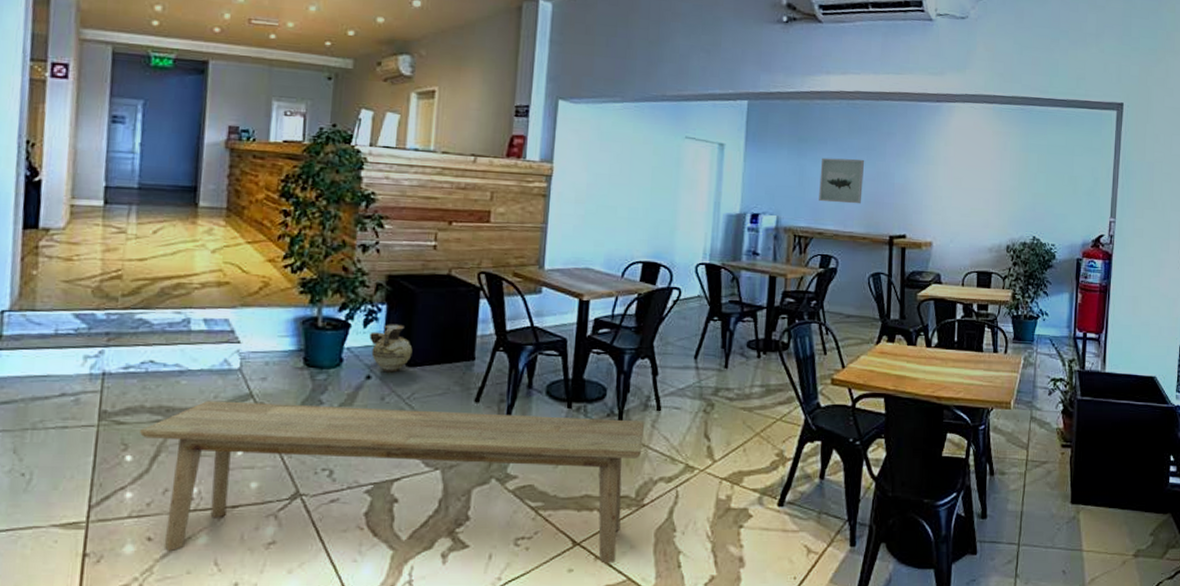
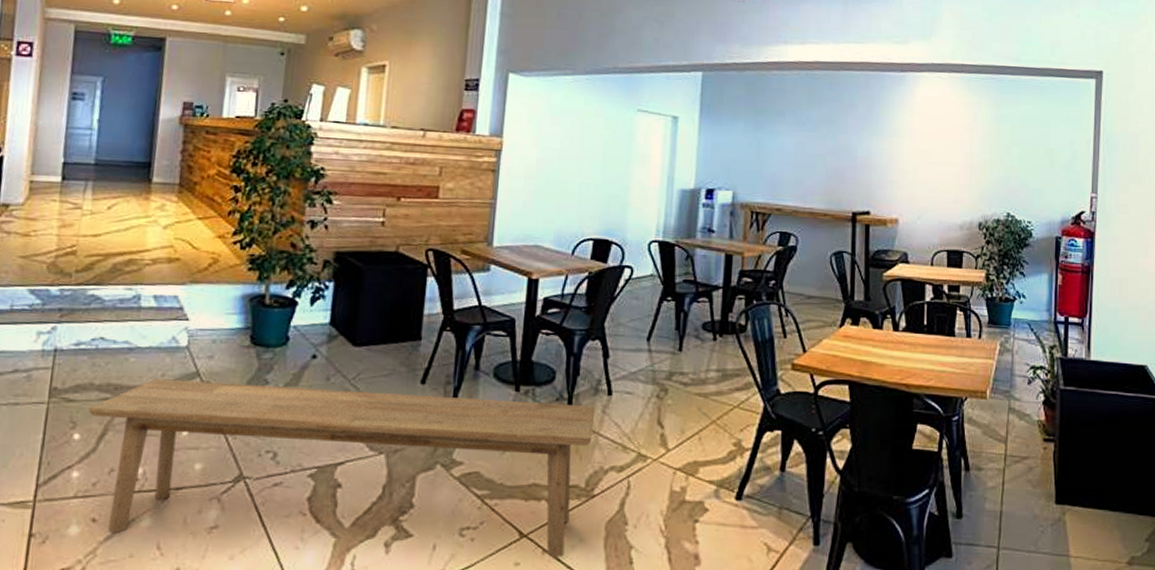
ceramic jug: present [370,324,413,373] -> none [316,302,359,352]
wall art: present [819,157,864,204] -> none [777,130,824,179]

